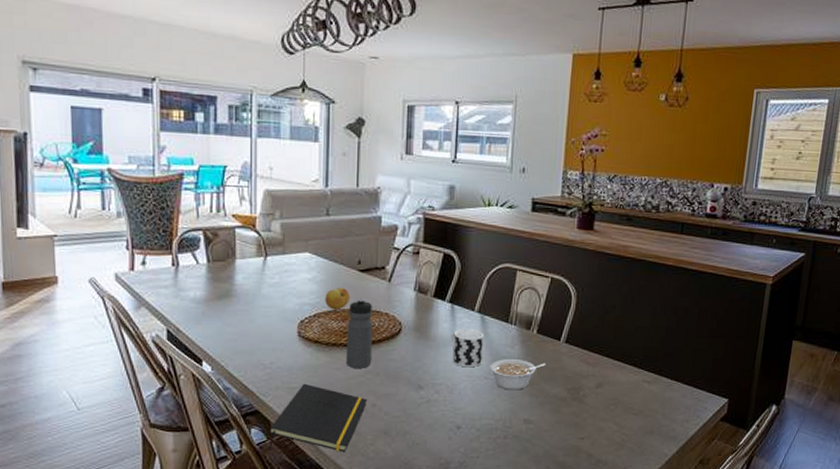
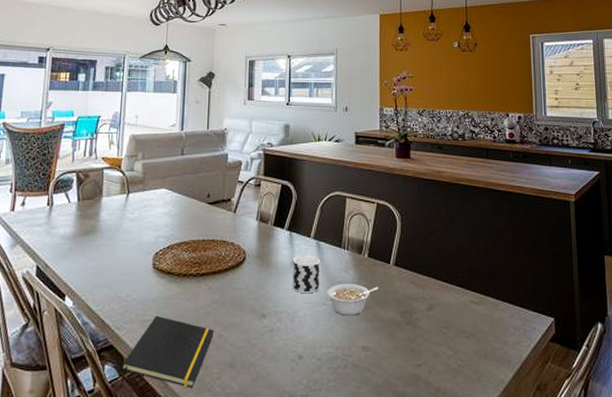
fruit: present [325,287,350,310] -> none [178,219,200,241]
water bottle: present [345,298,373,368] -> none [194,229,220,298]

